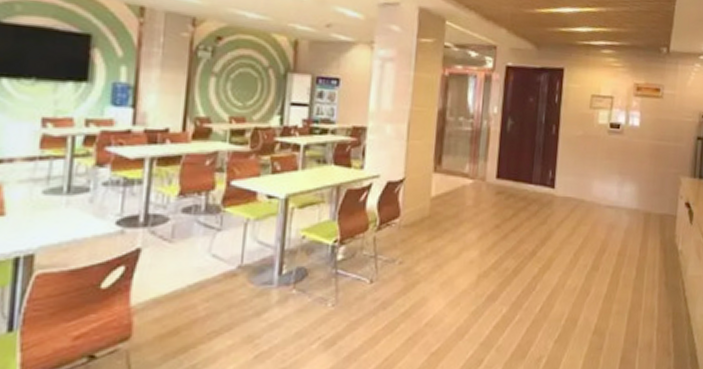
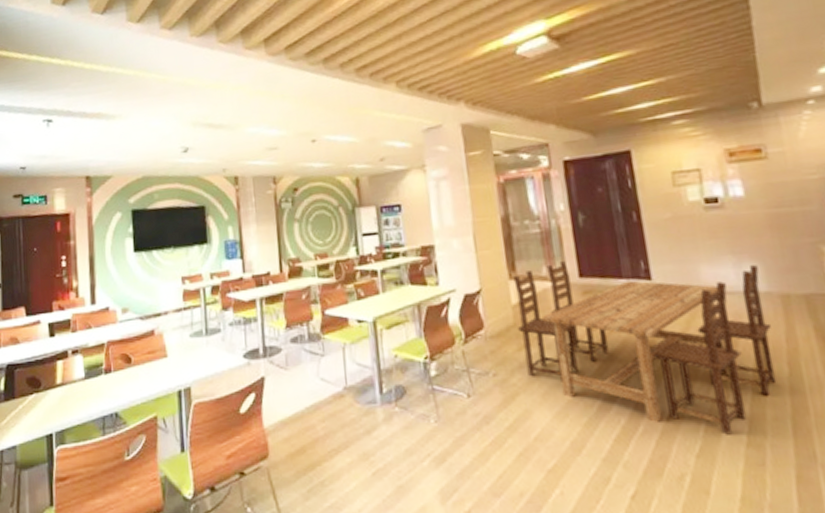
dining table: none [432,160,635,324] -> present [513,260,777,435]

